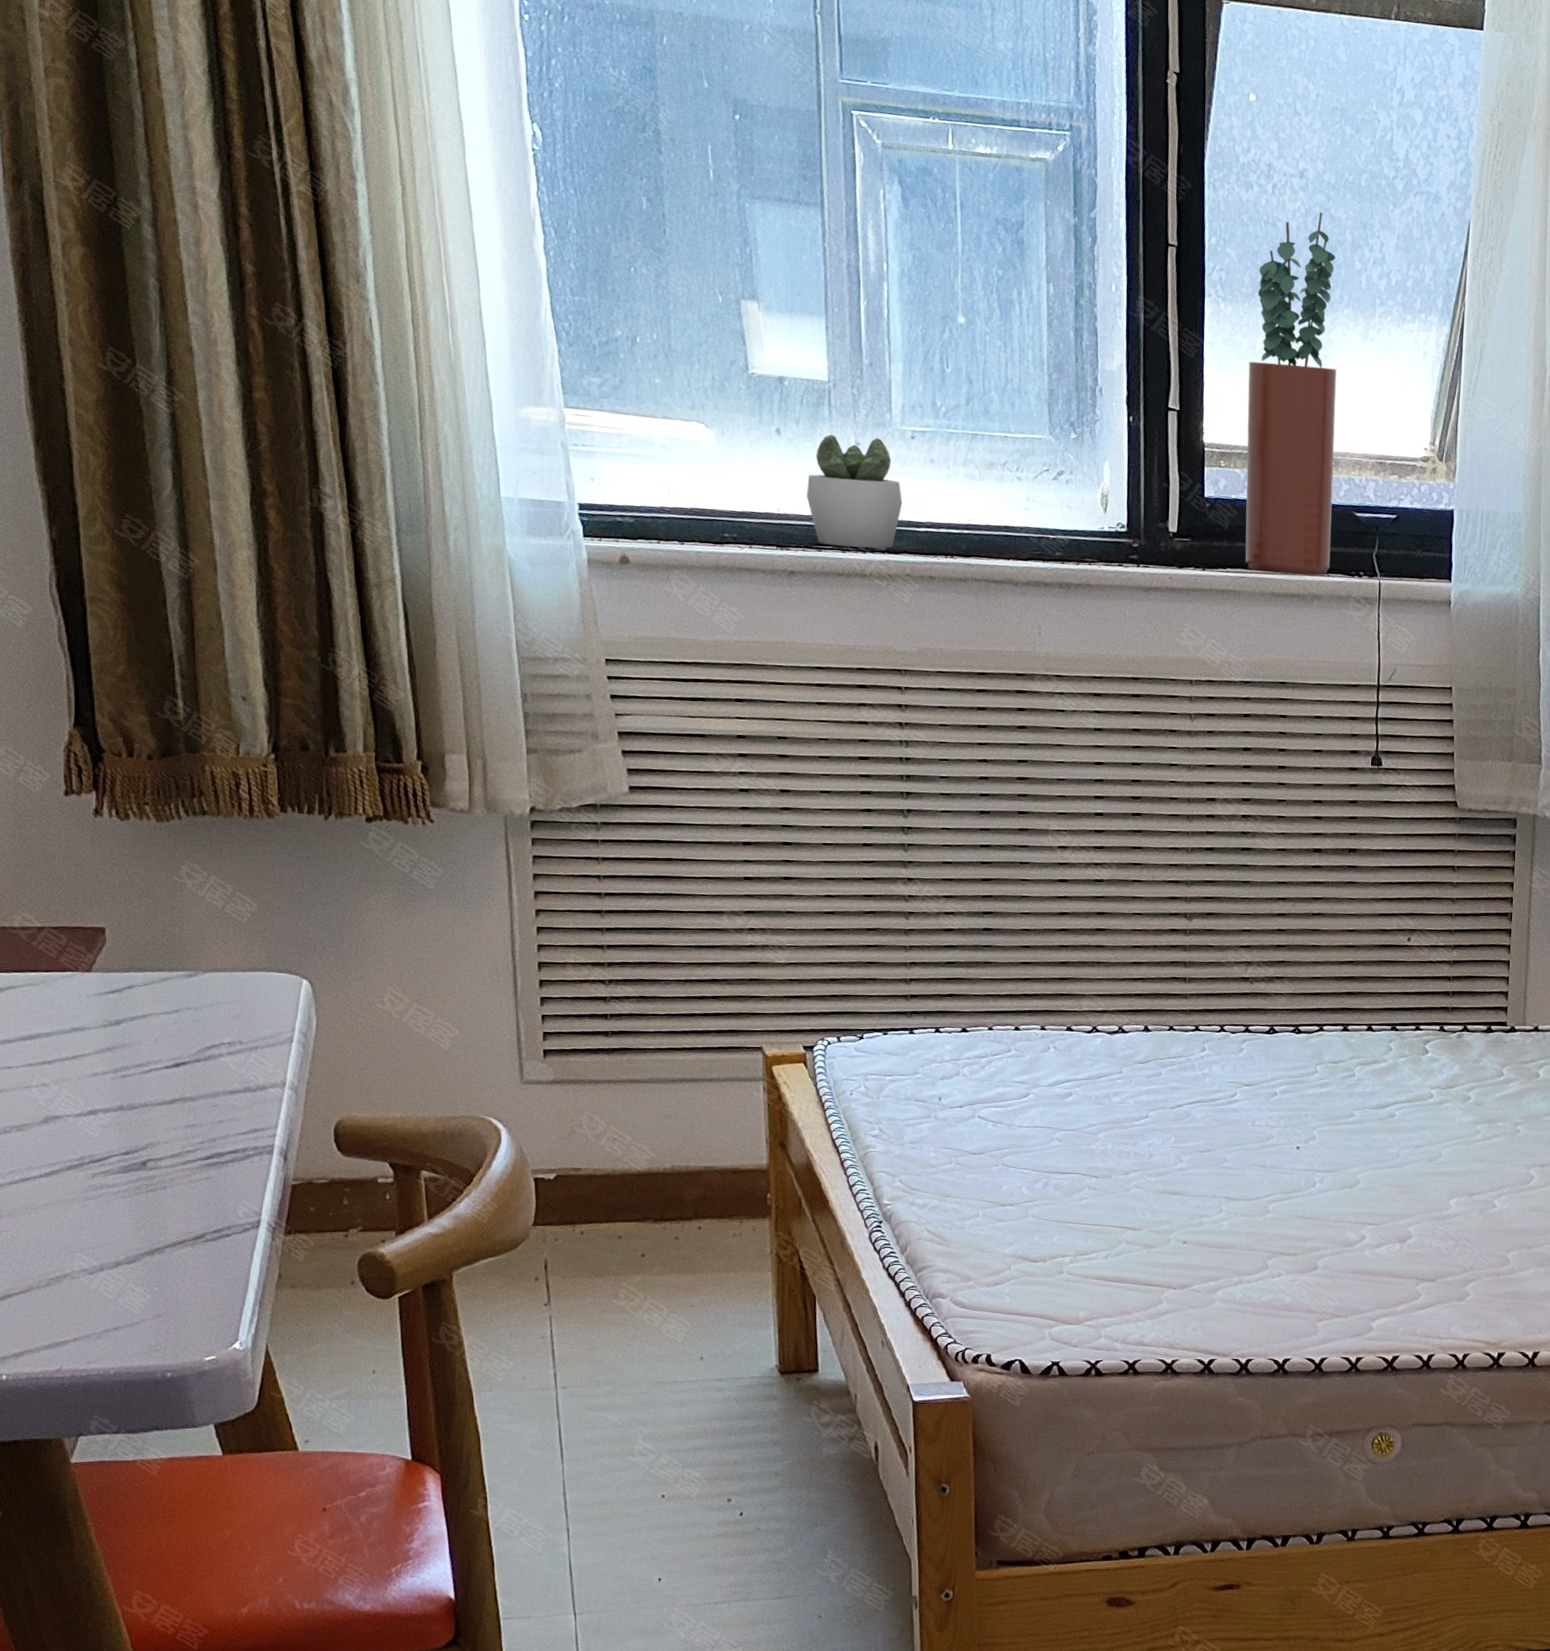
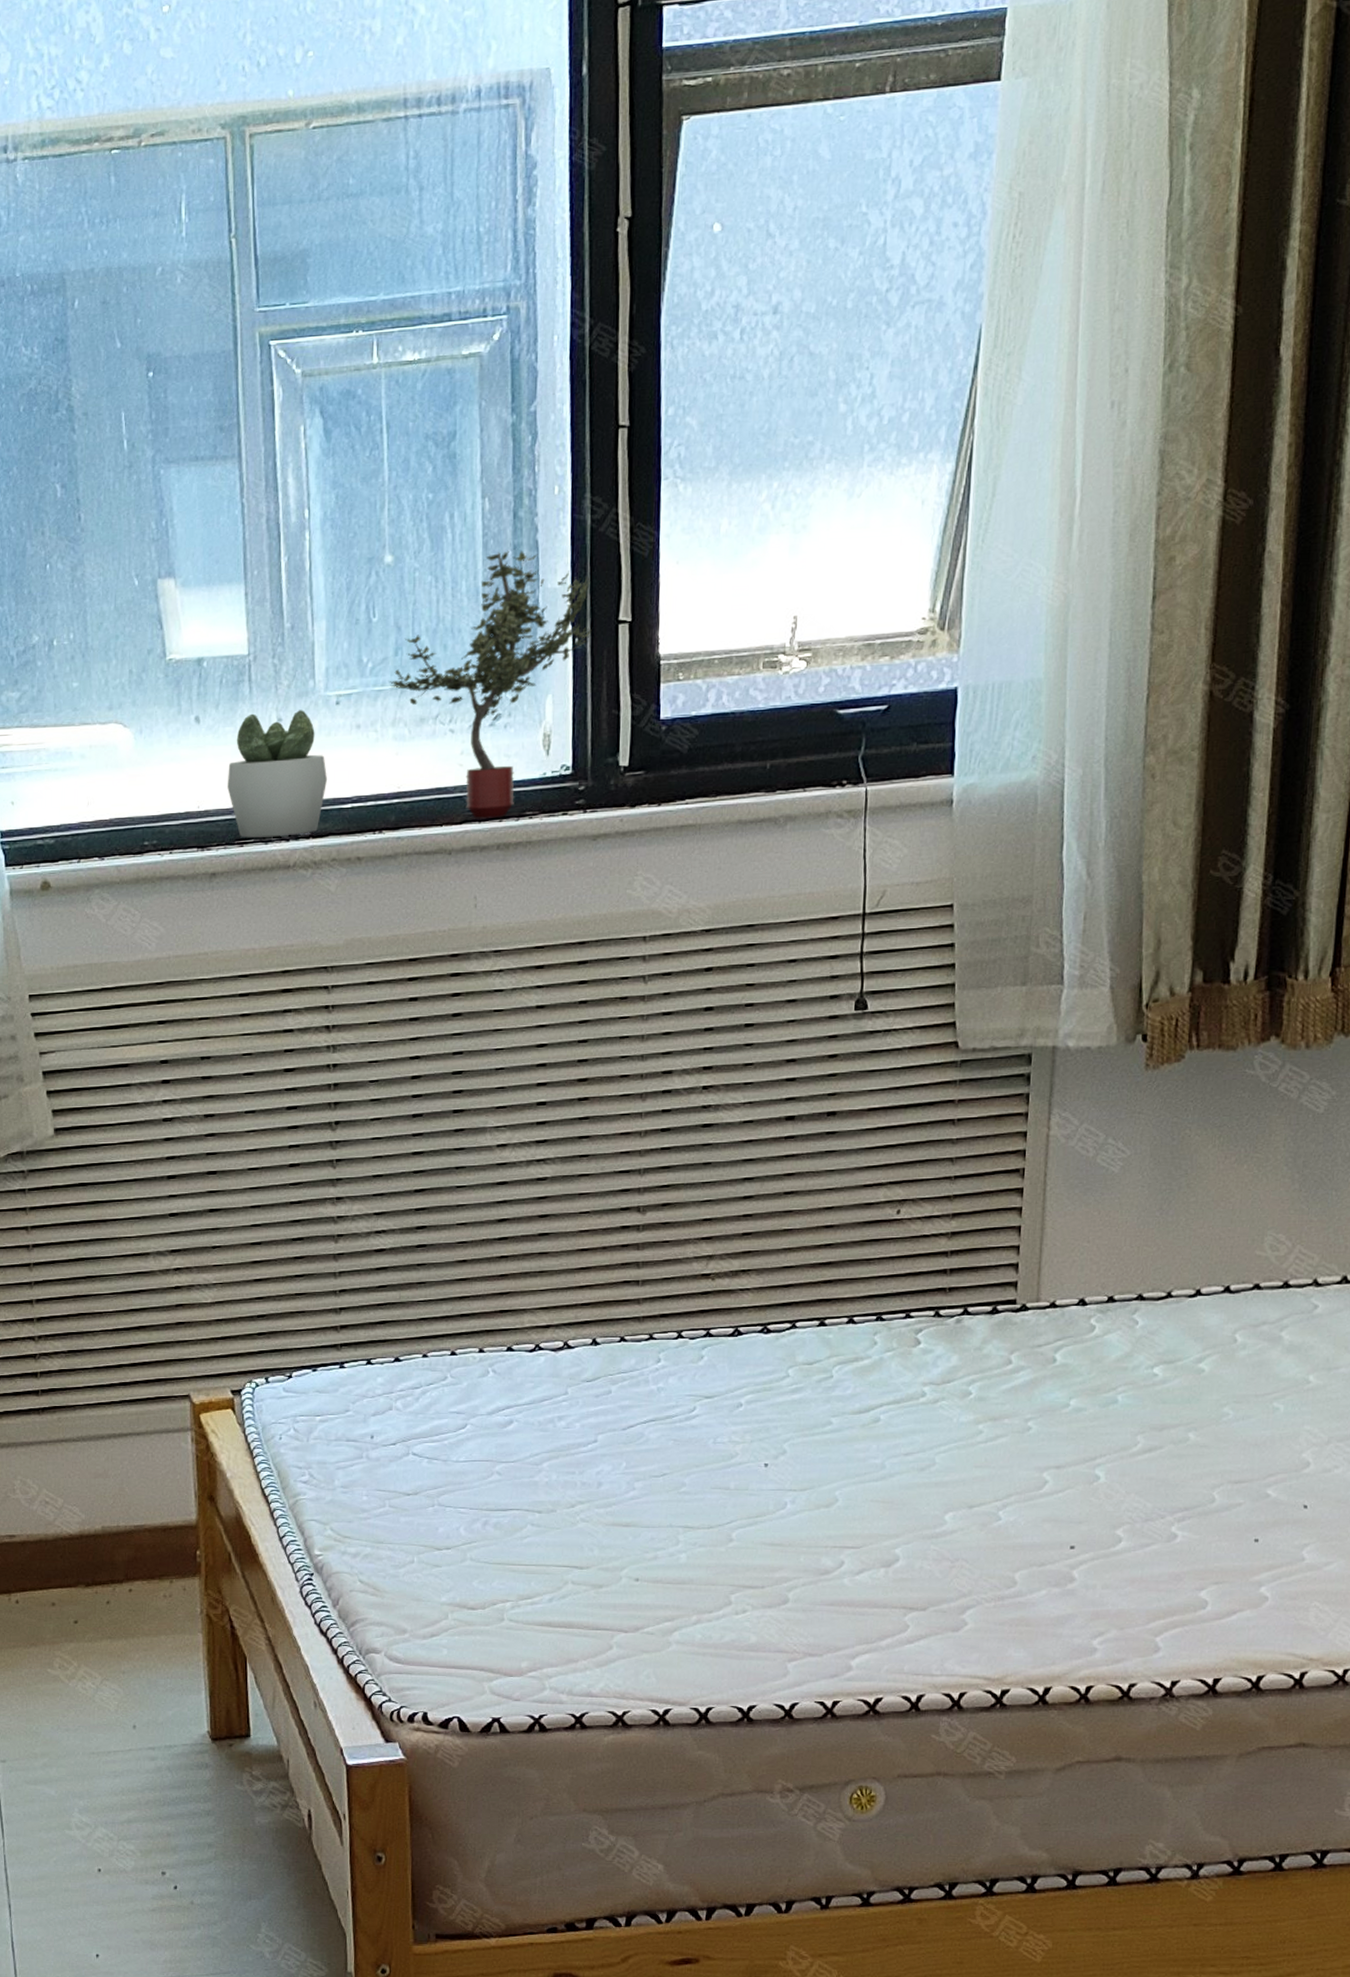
potted tree: none [961,331,1145,560] -> present [389,550,592,819]
vase: present [1245,212,1337,576] -> none [707,352,816,798]

